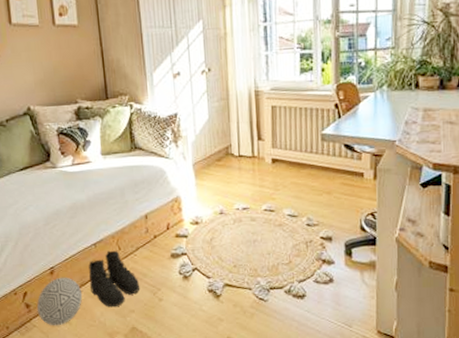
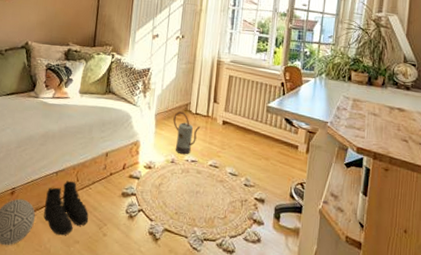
watering can: none [214,156,247,204] -> present [173,111,201,155]

